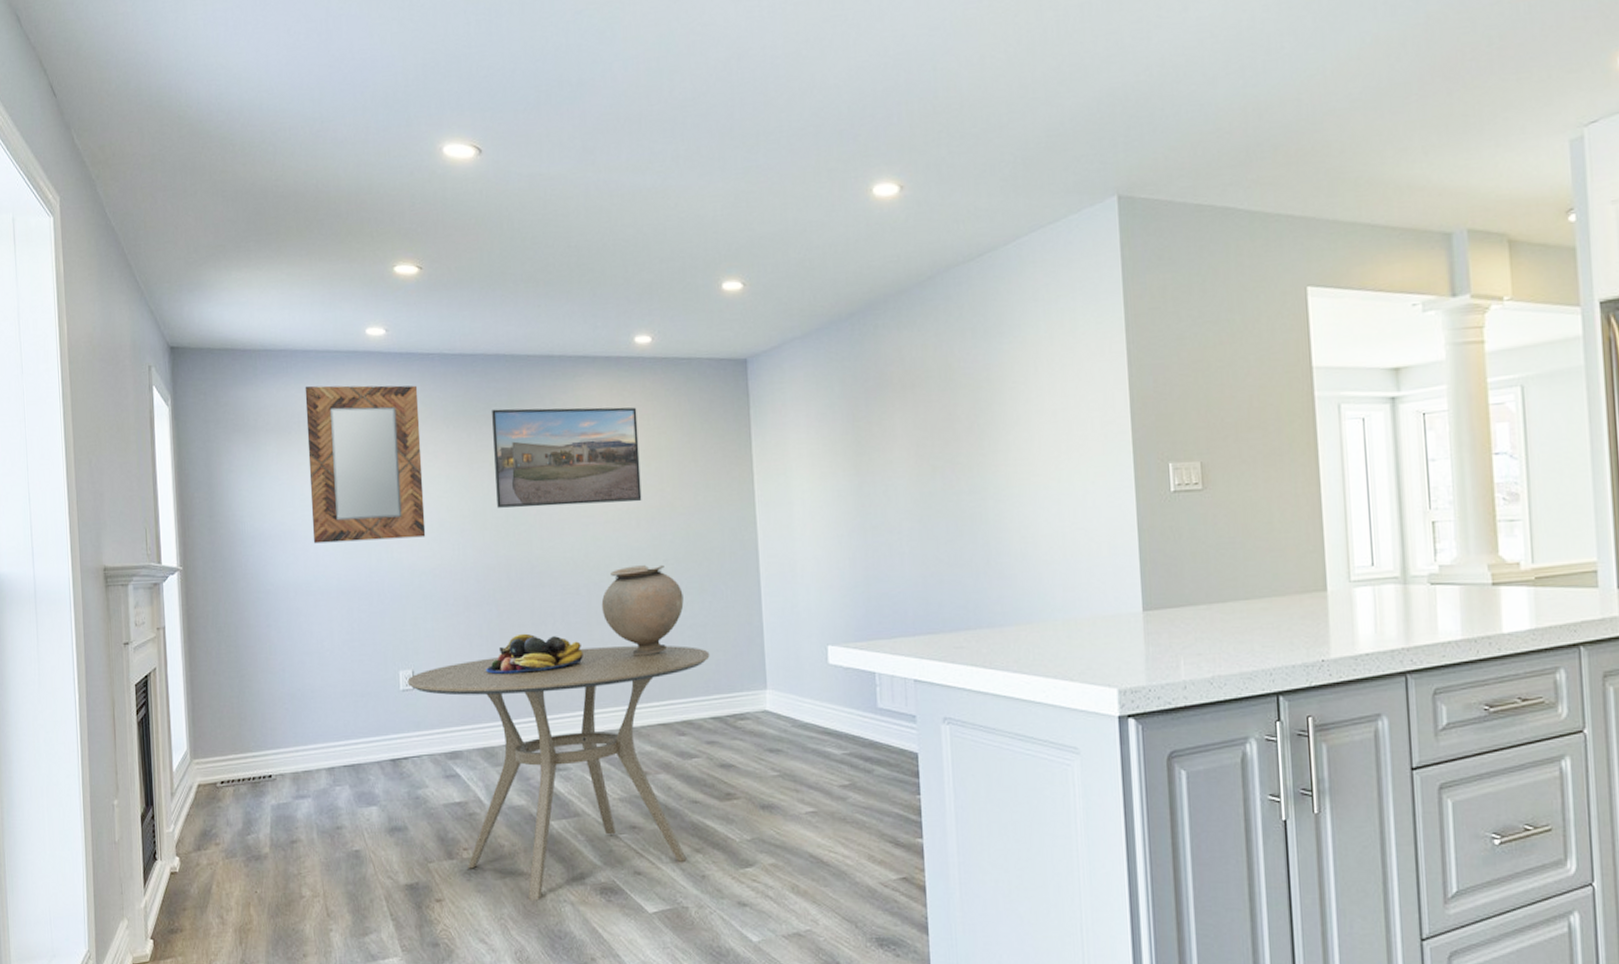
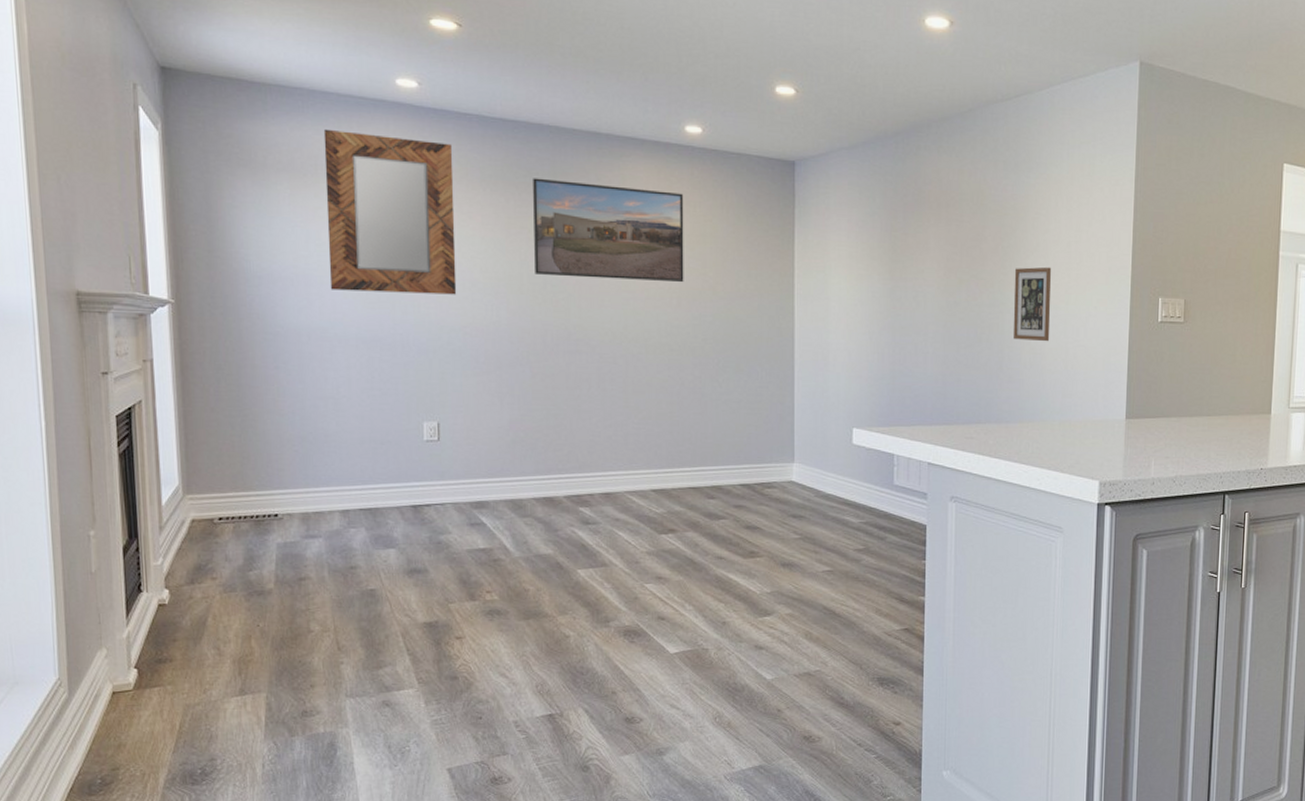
dining table: present [407,645,710,901] -> none [432,414,742,640]
fruit bowl: present [486,633,583,674] -> none [517,395,618,433]
vase: present [601,564,684,656] -> none [638,341,720,425]
picture frame: none [994,441,1043,529] -> present [1013,266,1052,342]

